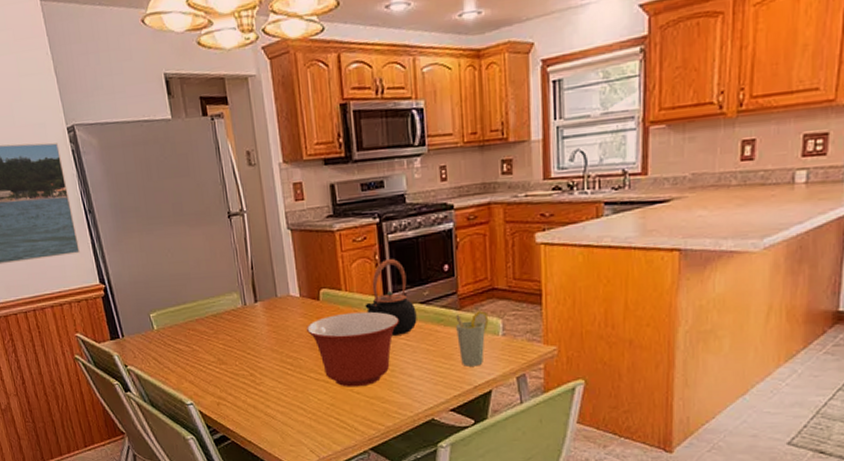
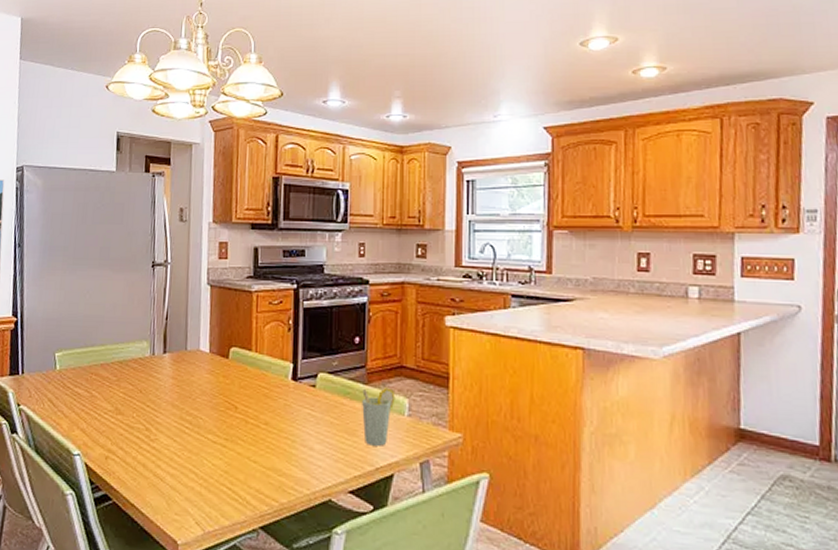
mixing bowl: present [307,311,399,387] -> none [211,374,305,456]
teapot: present [365,259,417,335] -> none [273,325,324,404]

